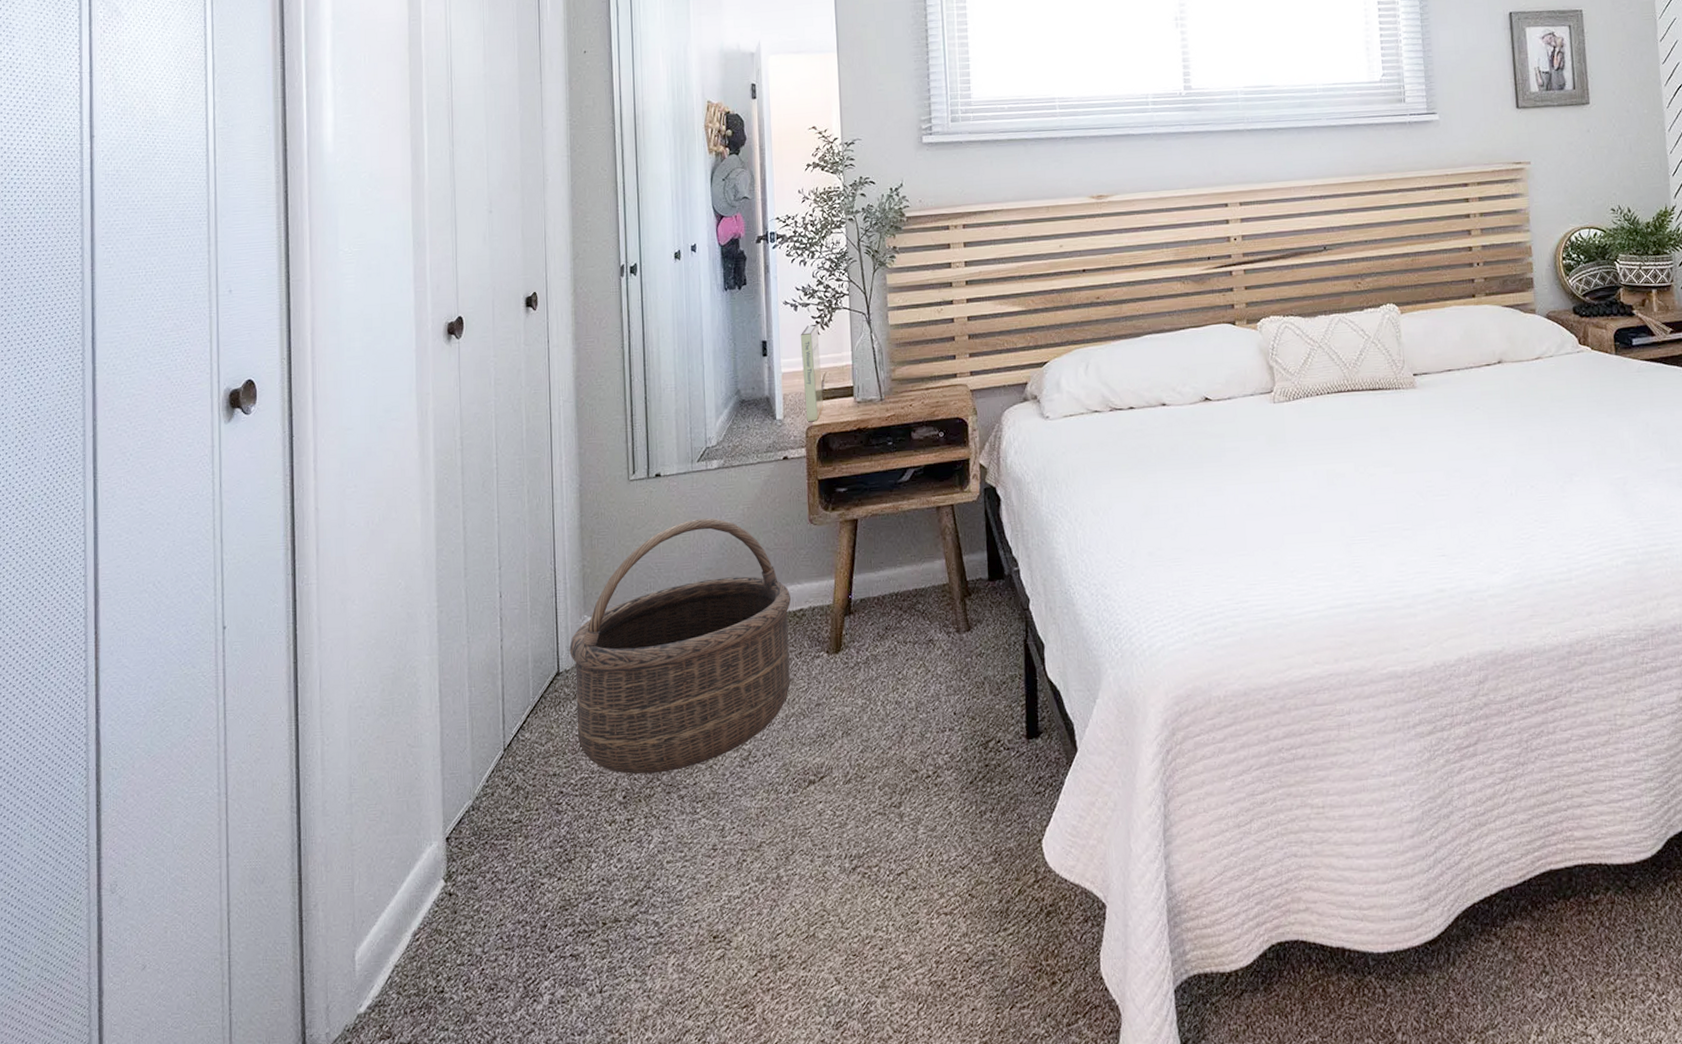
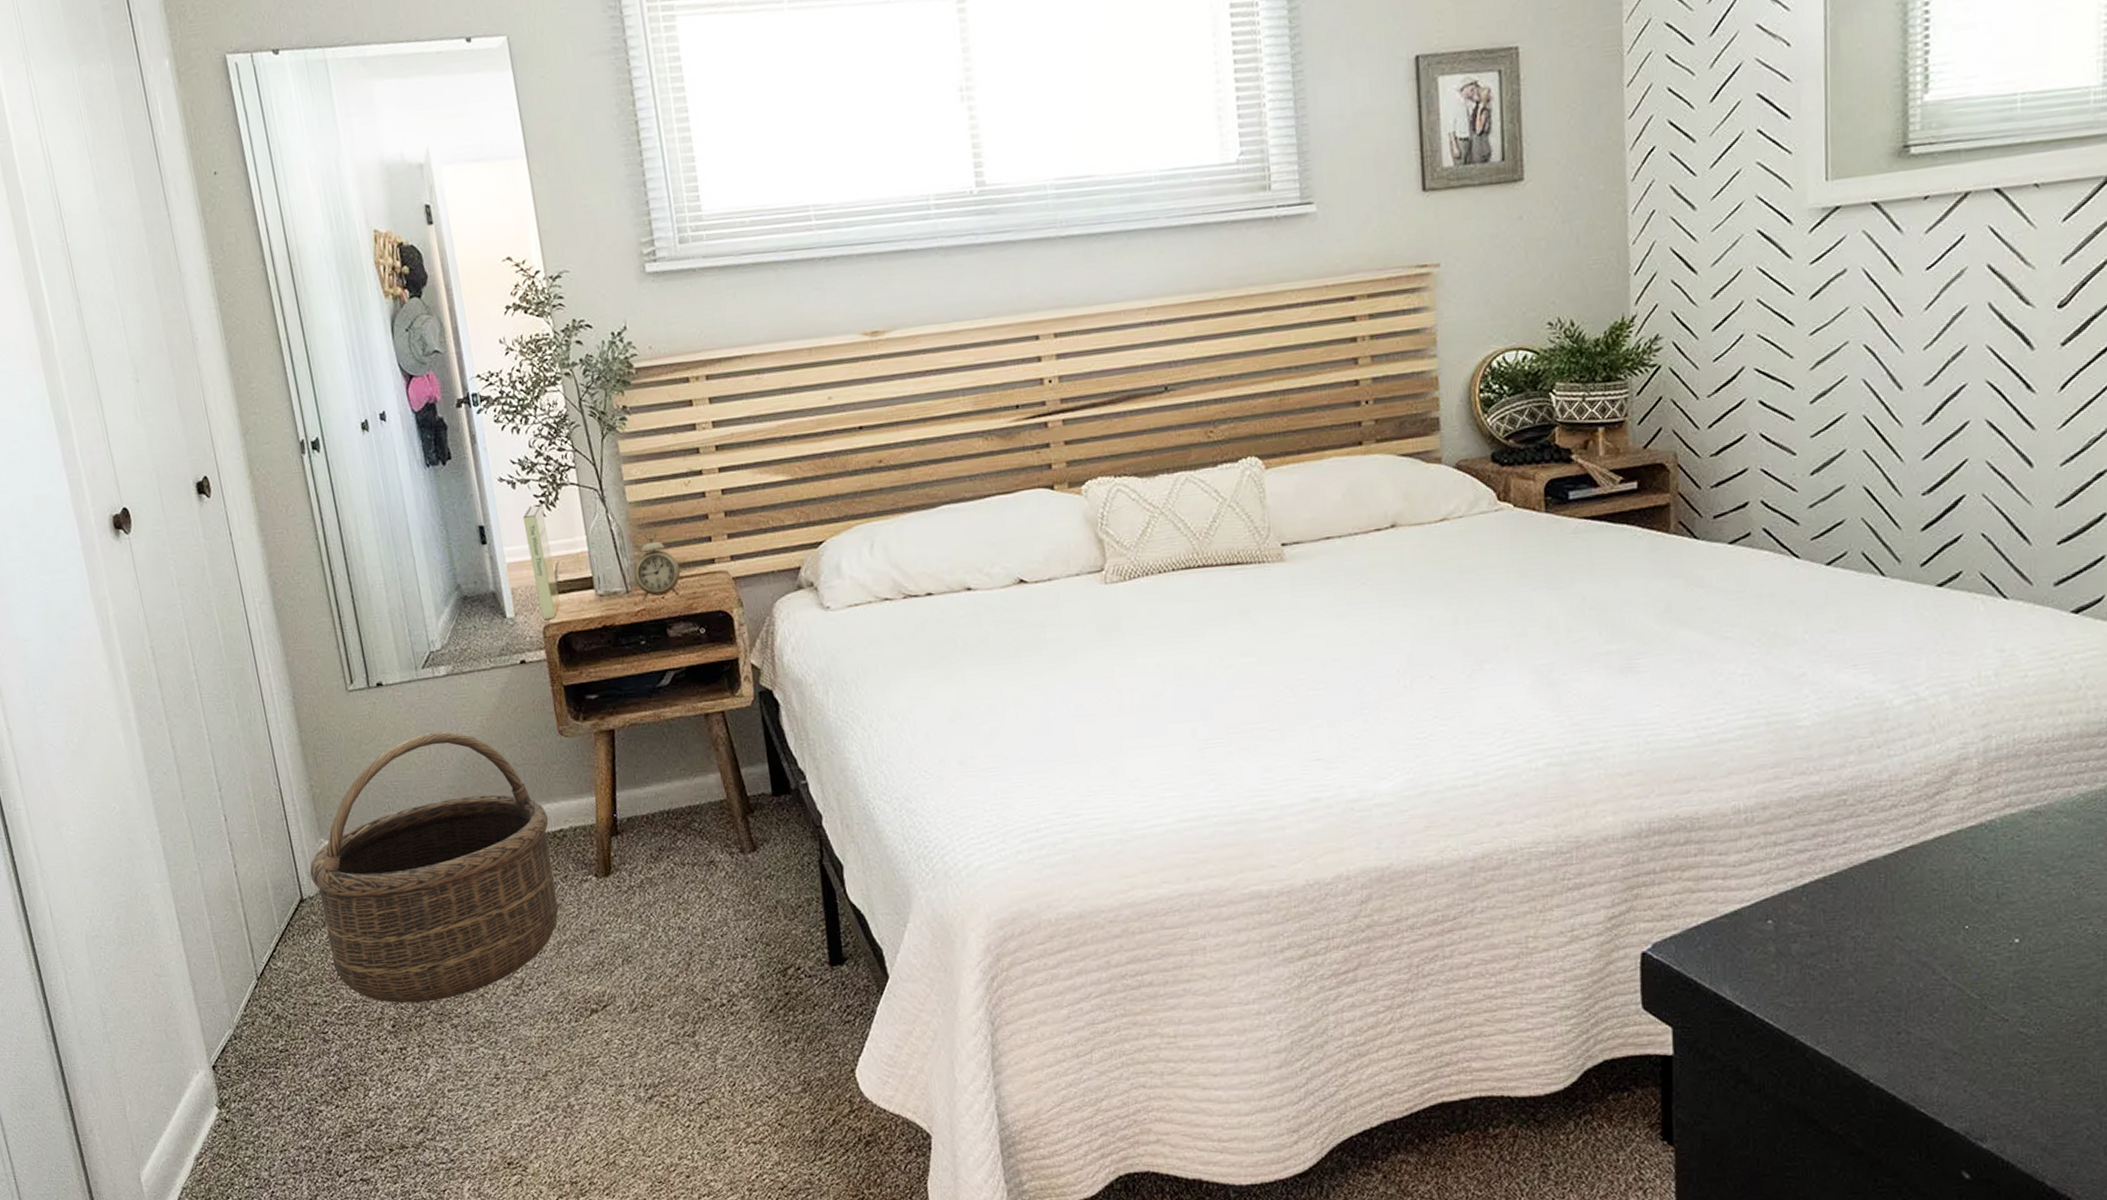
alarm clock: none [888,348,927,408] -> present [633,530,681,601]

